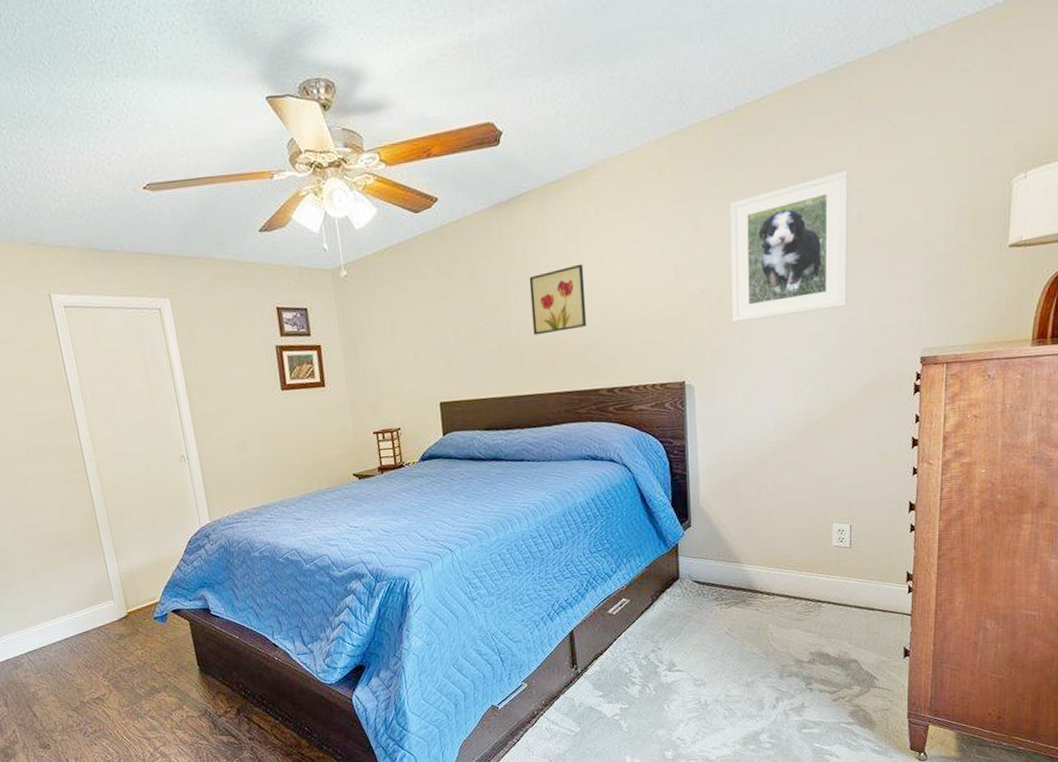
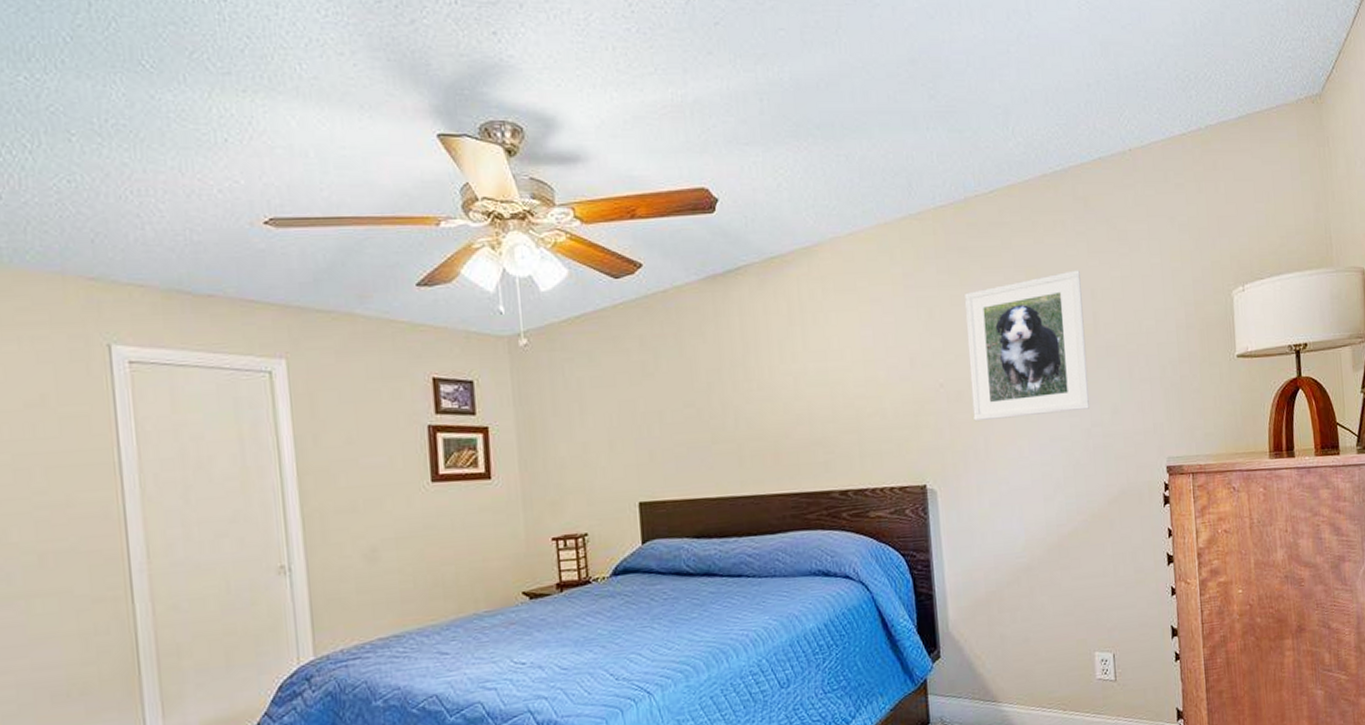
wall art: present [529,264,587,335] -> none [748,348,815,426]

